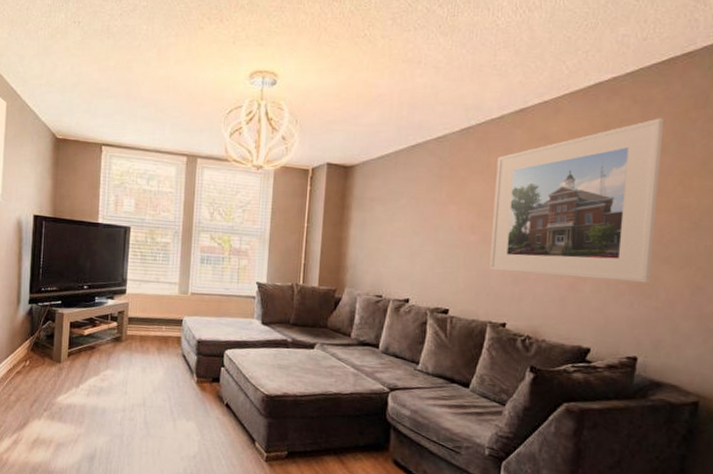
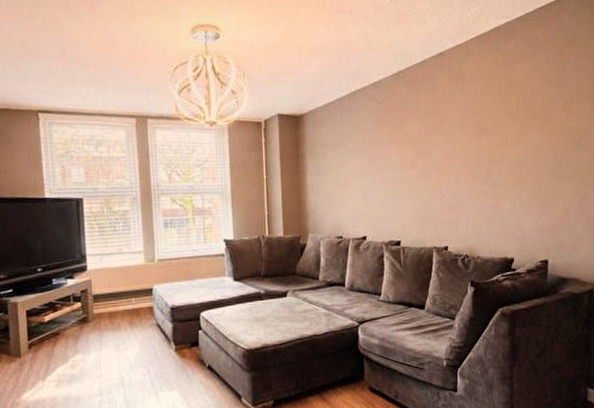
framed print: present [489,118,665,283] -> none [426,56,551,201]

